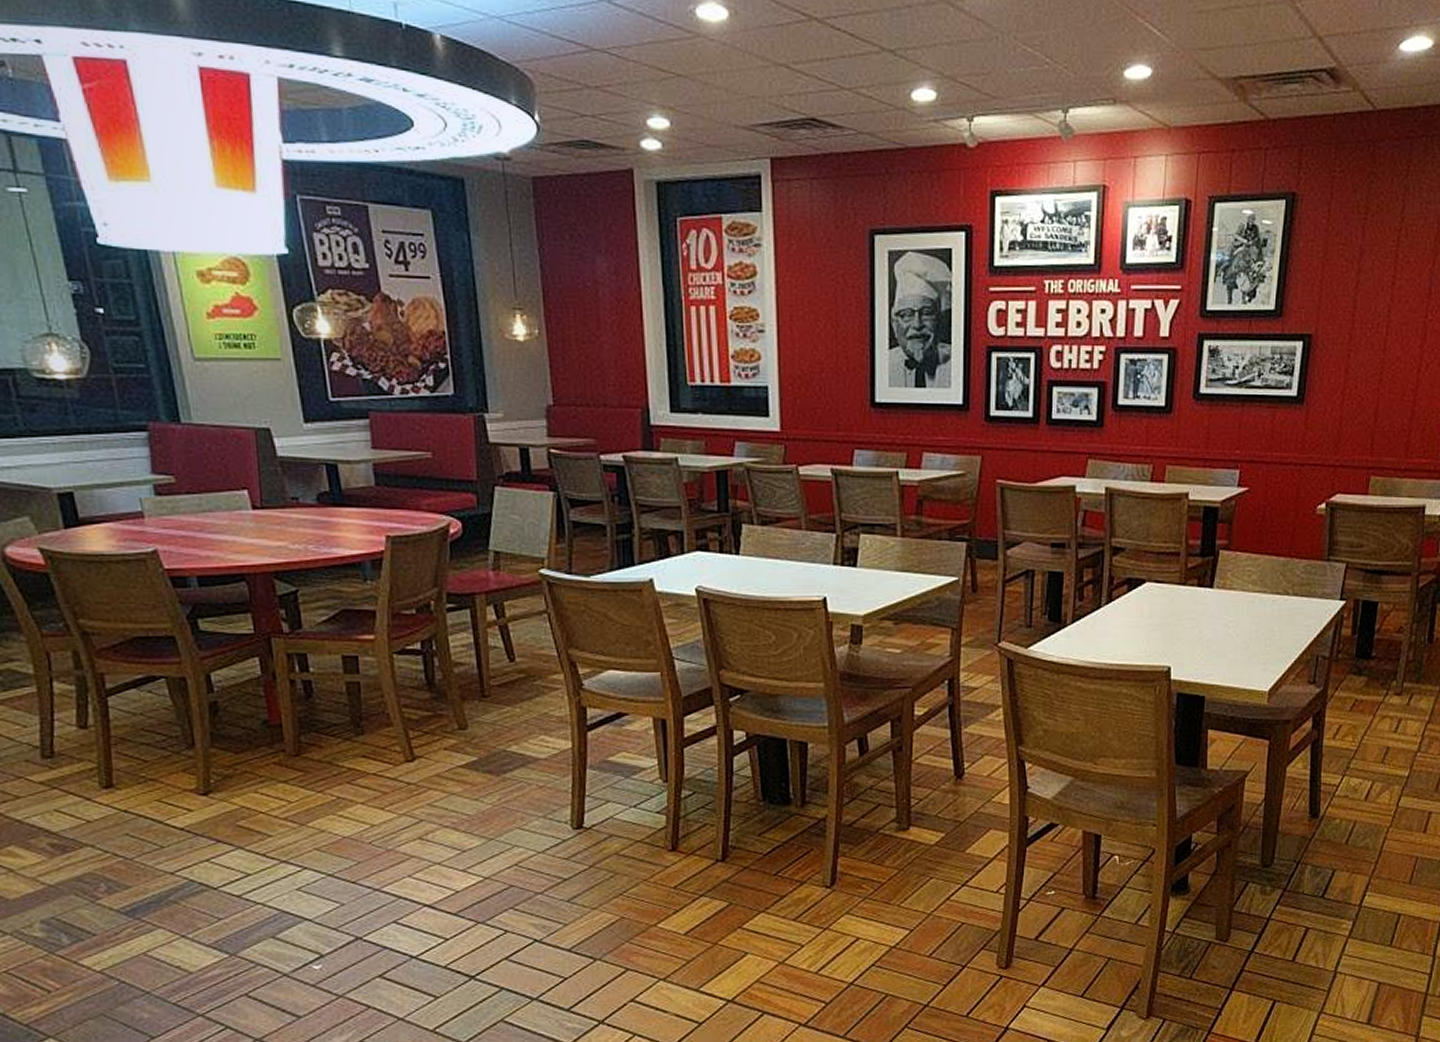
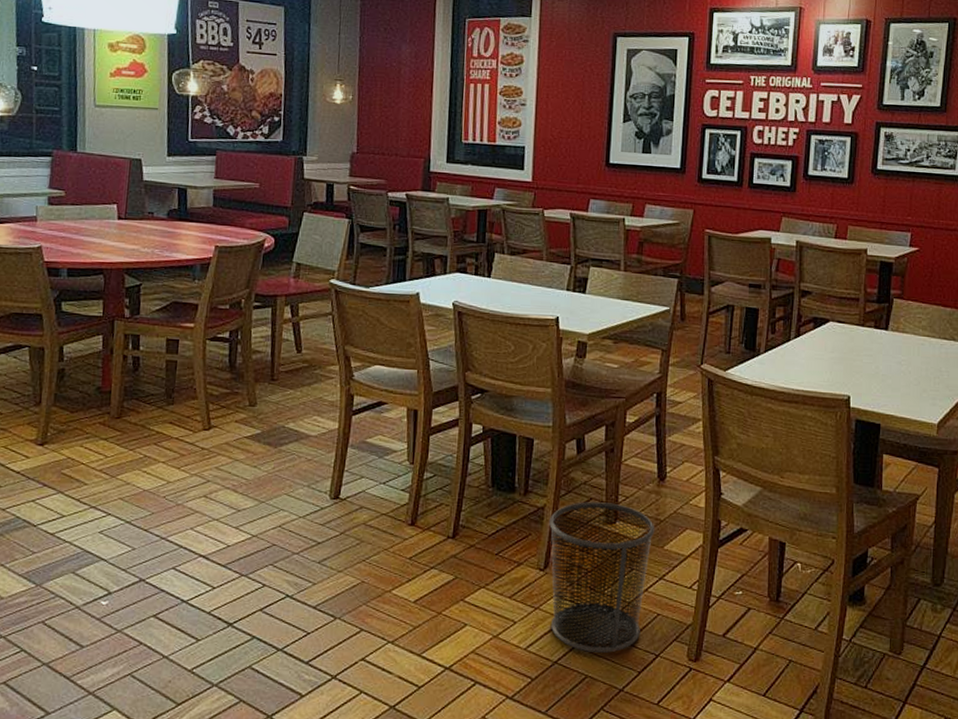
waste bin: none [832,807,955,970] -> present [548,502,655,653]

